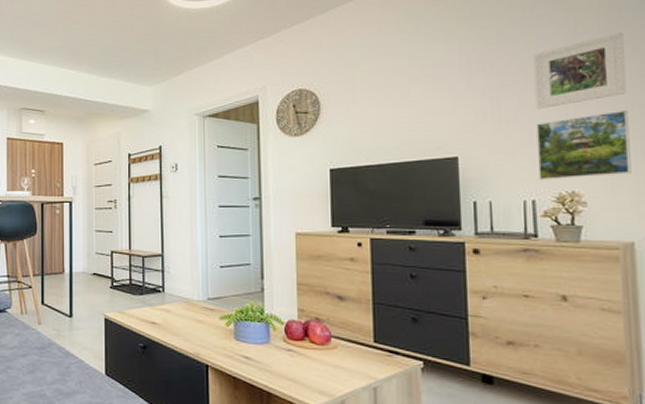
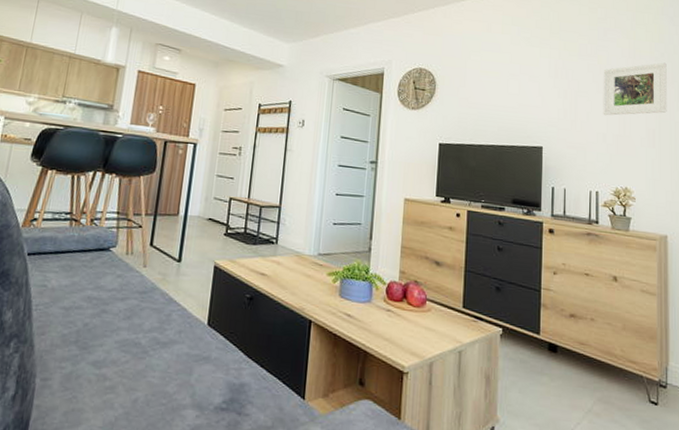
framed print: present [536,109,632,181] -> none [602,125,668,179]

